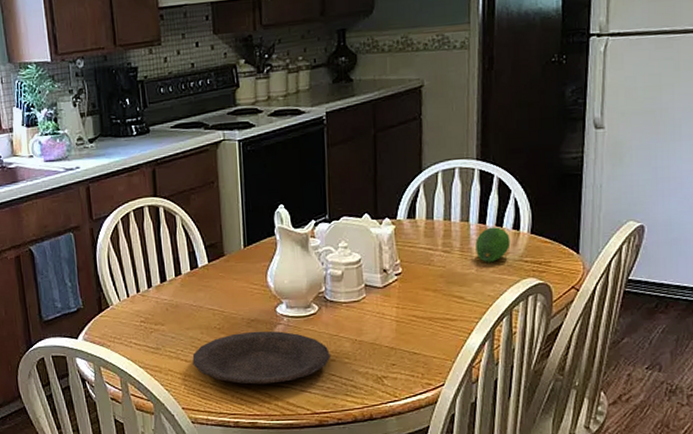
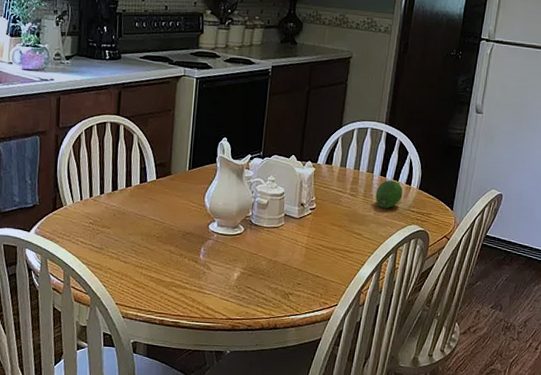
plate: present [192,331,330,384] -> none [130,243,249,290]

